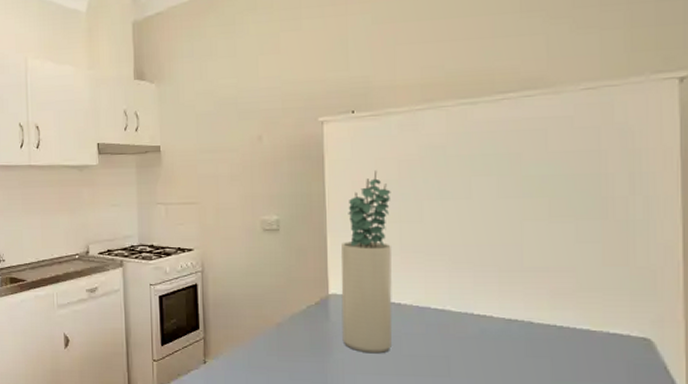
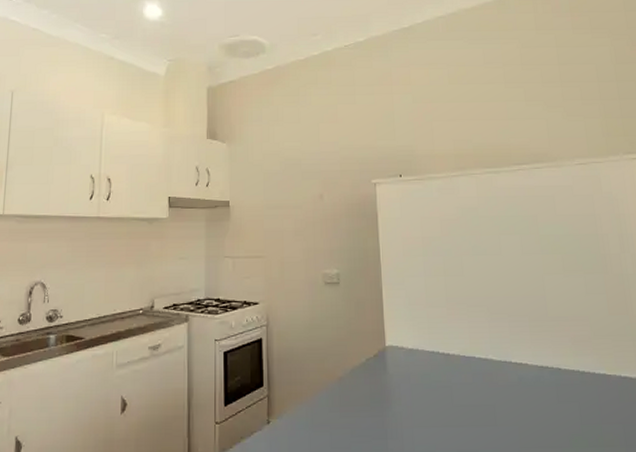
vase: present [341,170,393,354] -> none [395,228,444,405]

